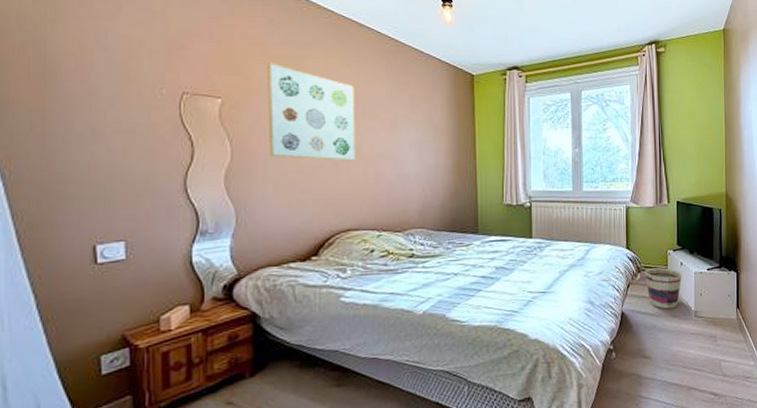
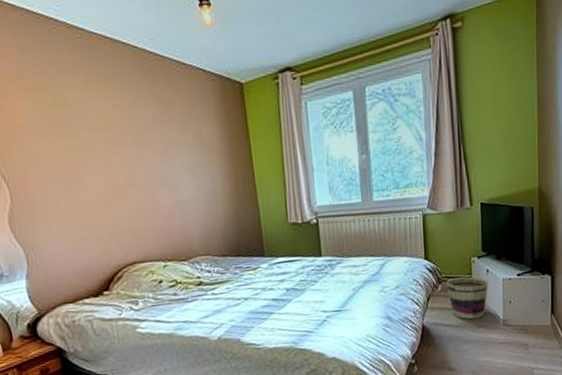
wall art: present [268,62,356,161] -> none [28,95,132,196]

